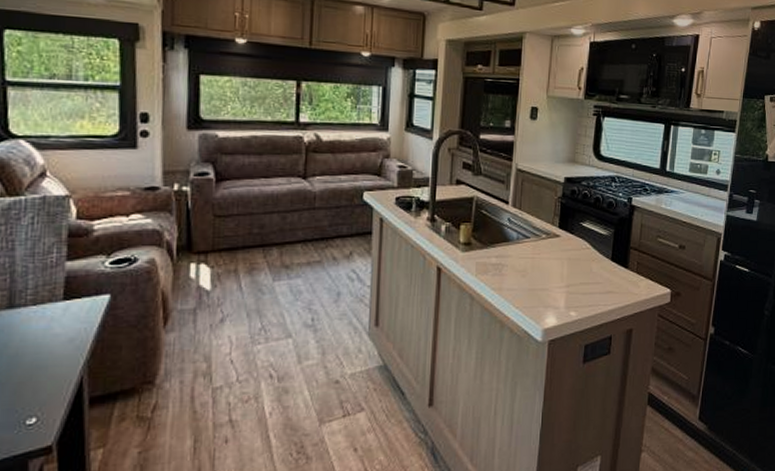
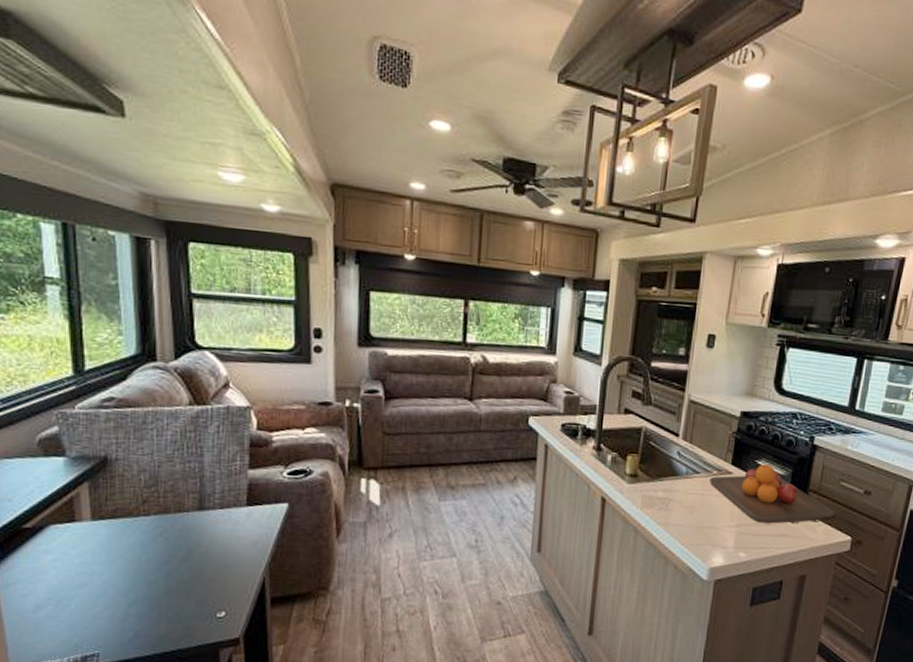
chopping board: none [539,225,656,282] -> present [709,464,836,524]

